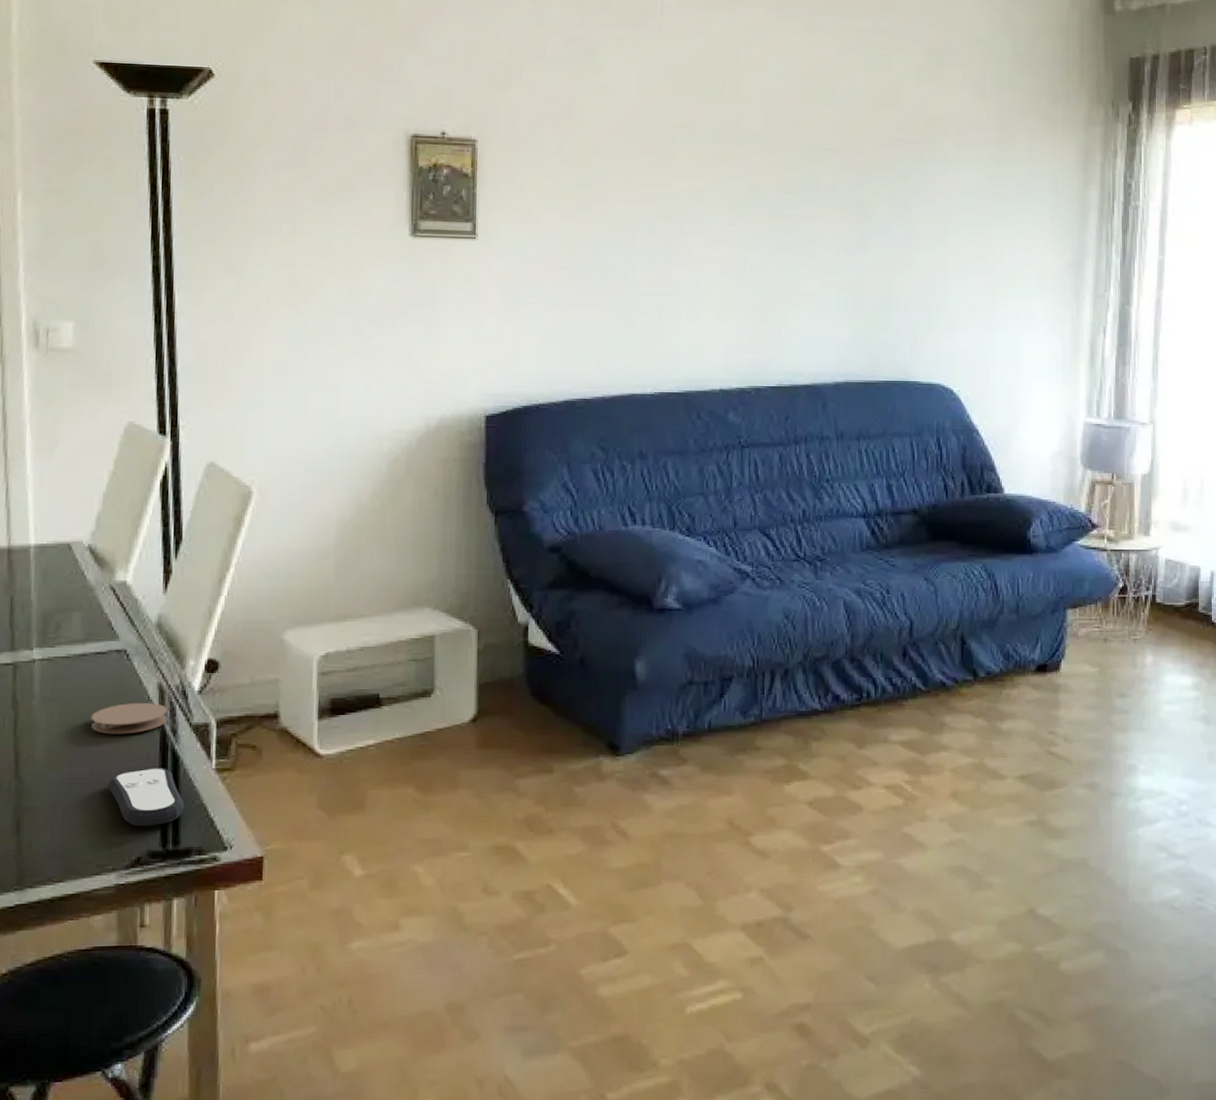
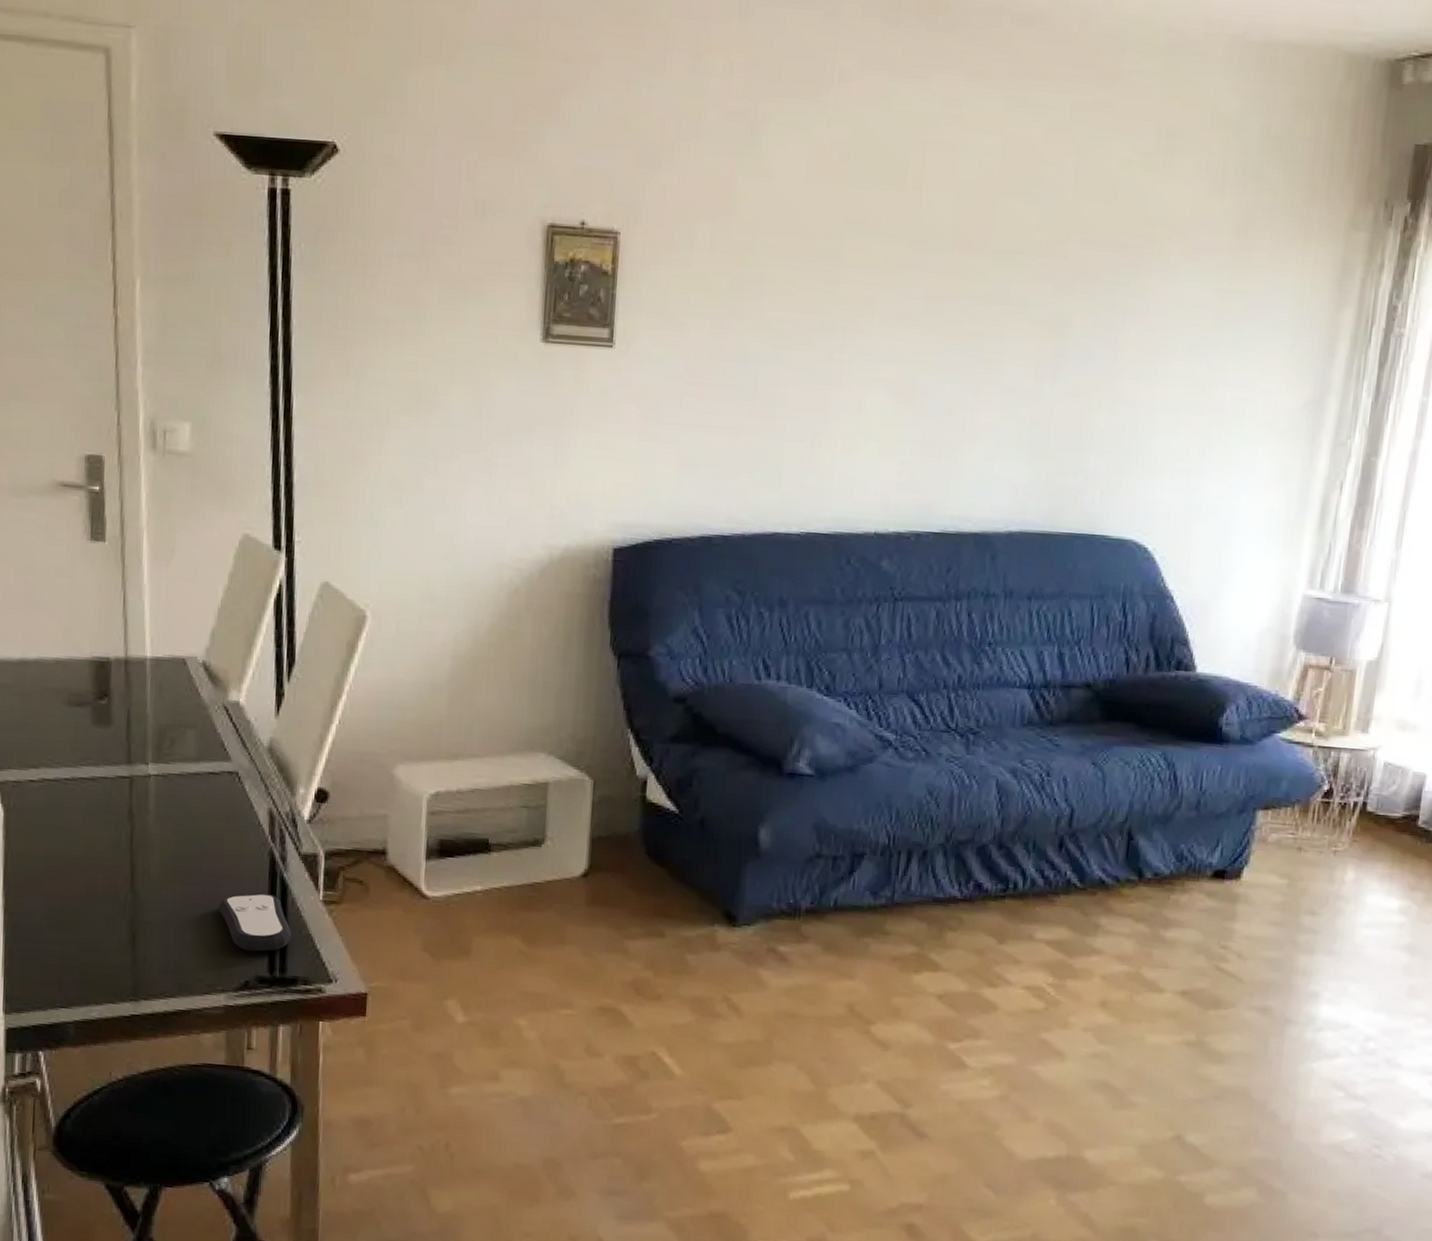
coaster: present [90,702,168,735] -> none [202,826,278,858]

